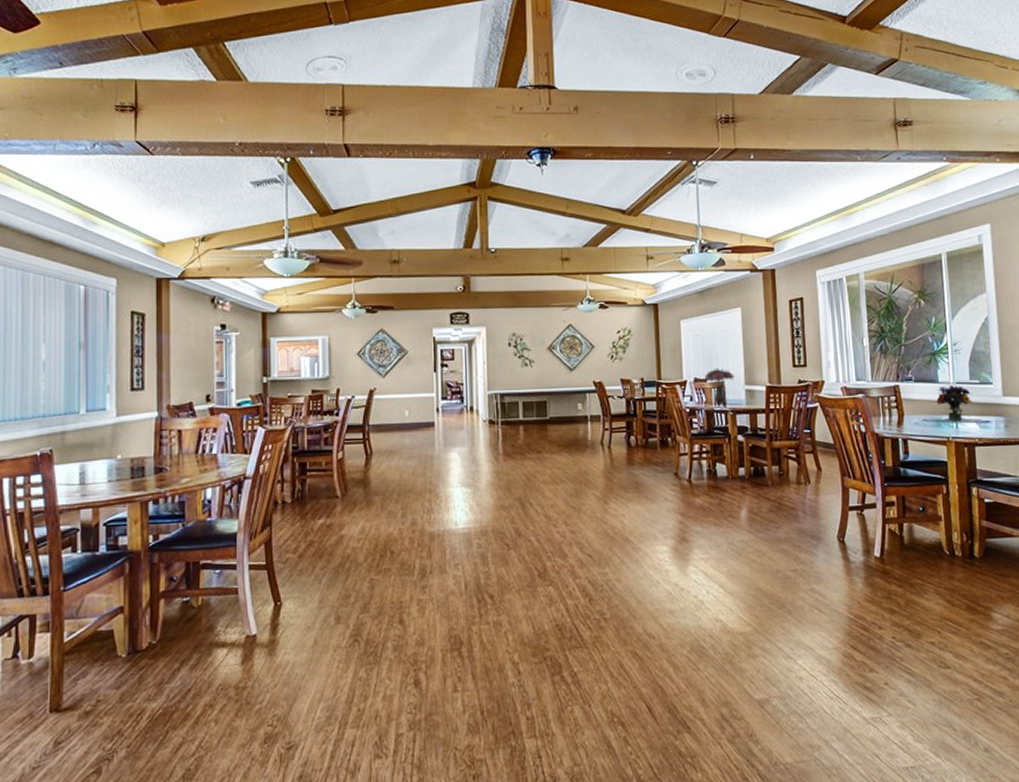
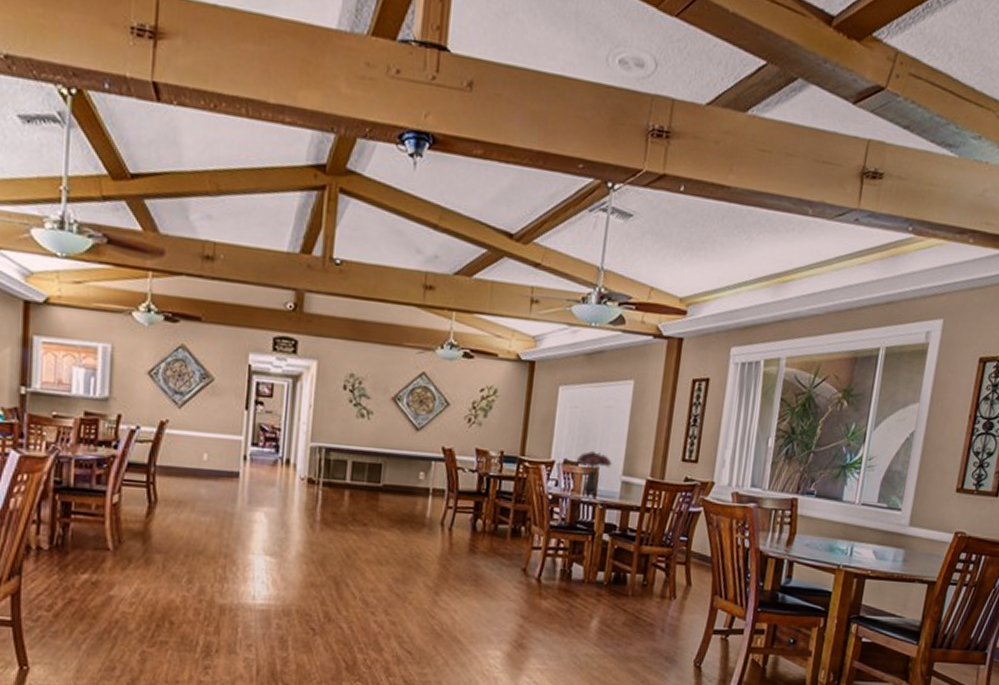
flower arrangement: present [921,384,992,424] -> none [813,504,891,555]

